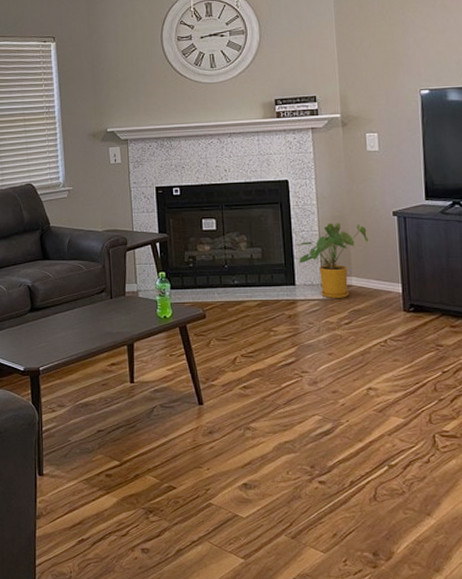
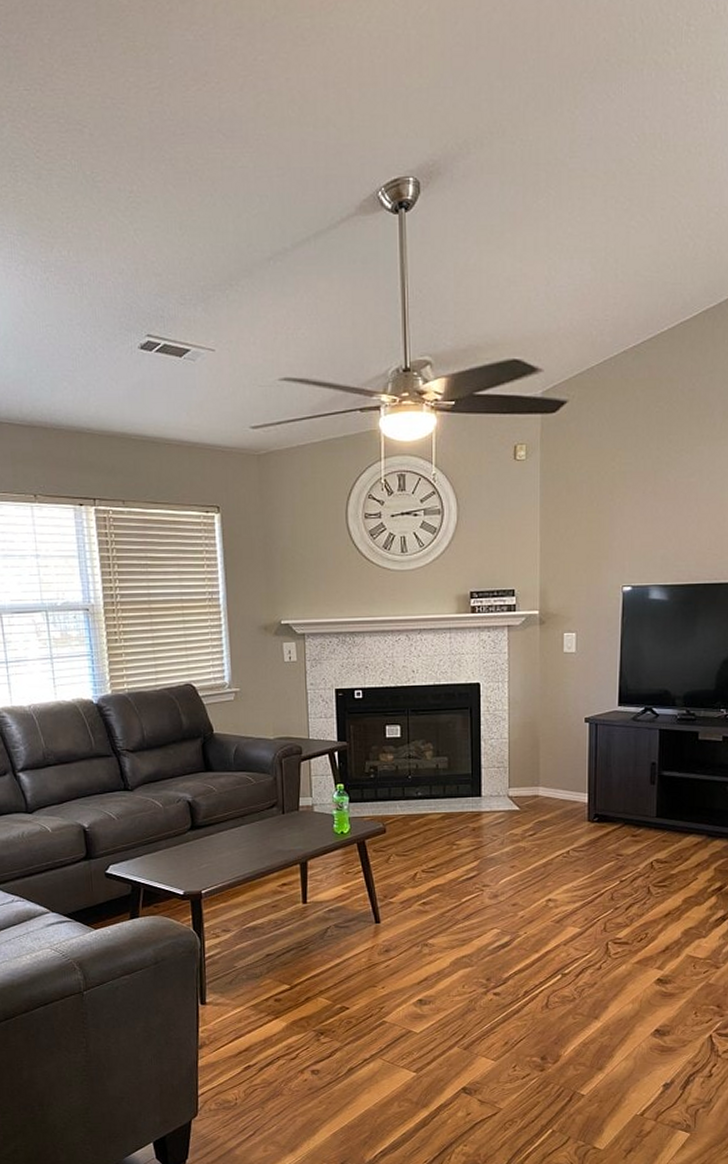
house plant: present [296,222,369,299] -> none [485,729,559,810]

